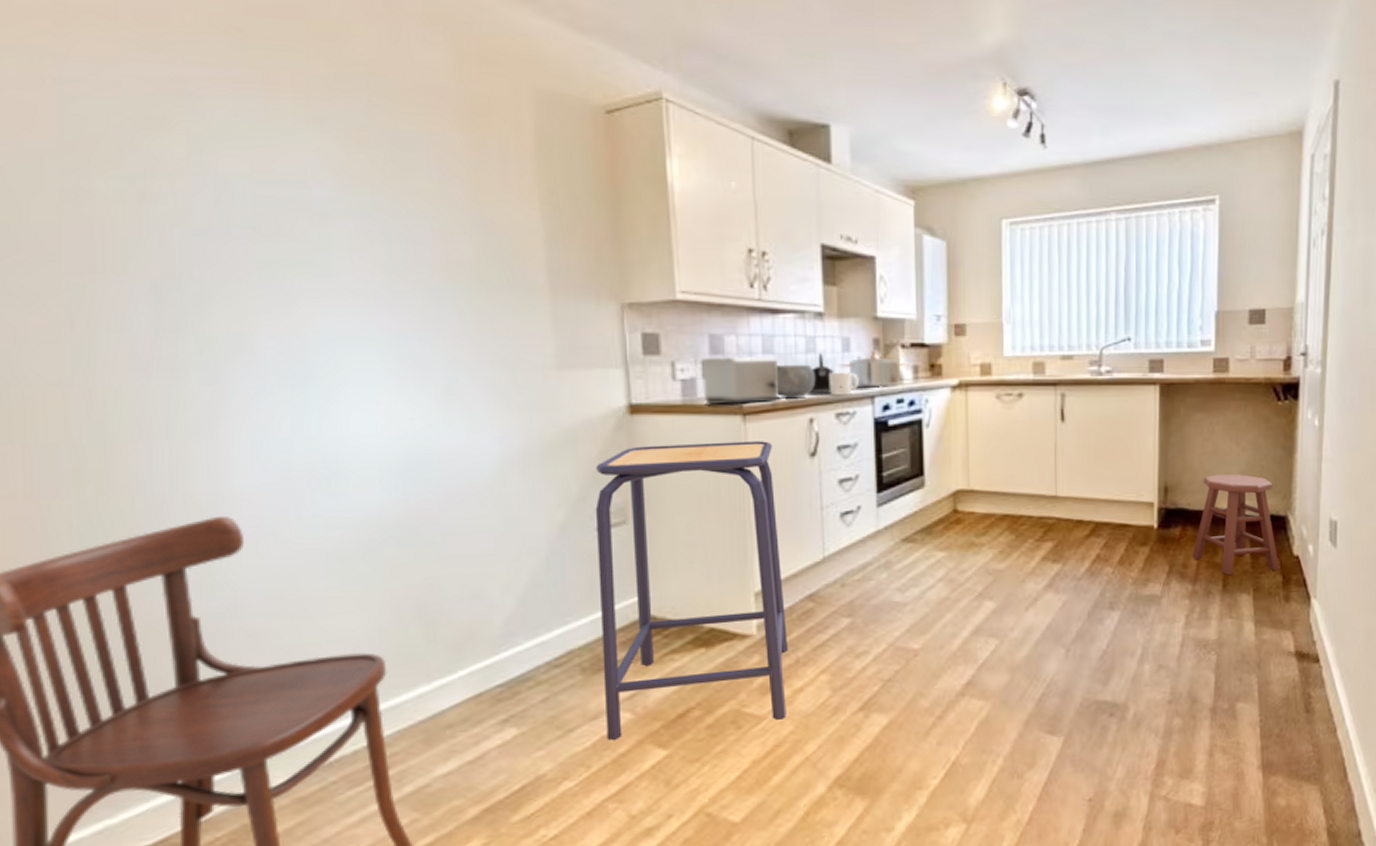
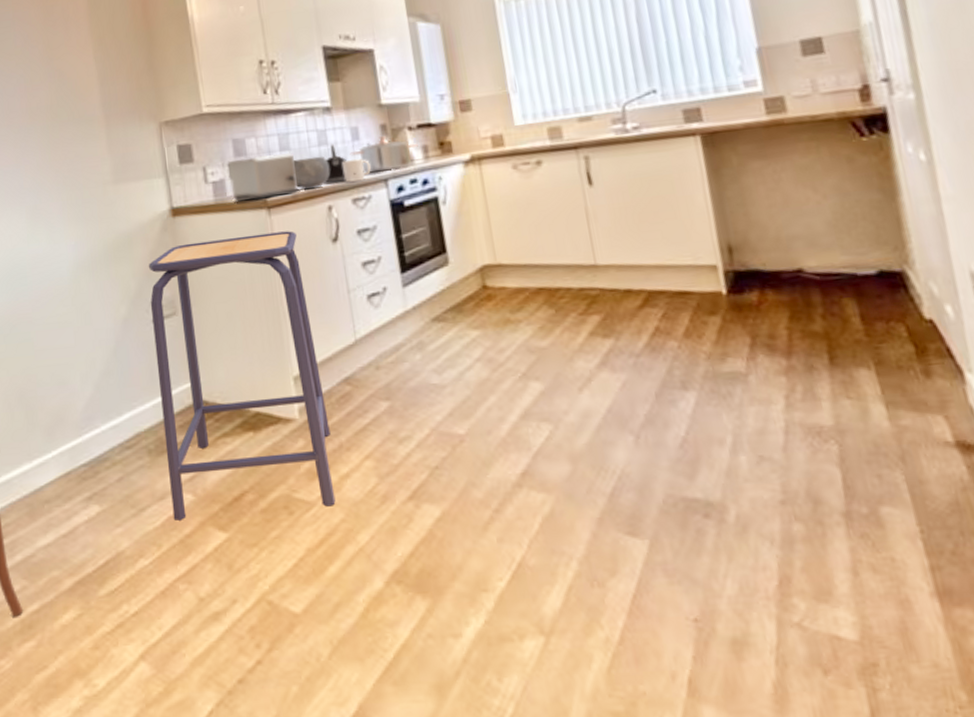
stool: present [1192,474,1280,575] -> none [776,225,908,346]

